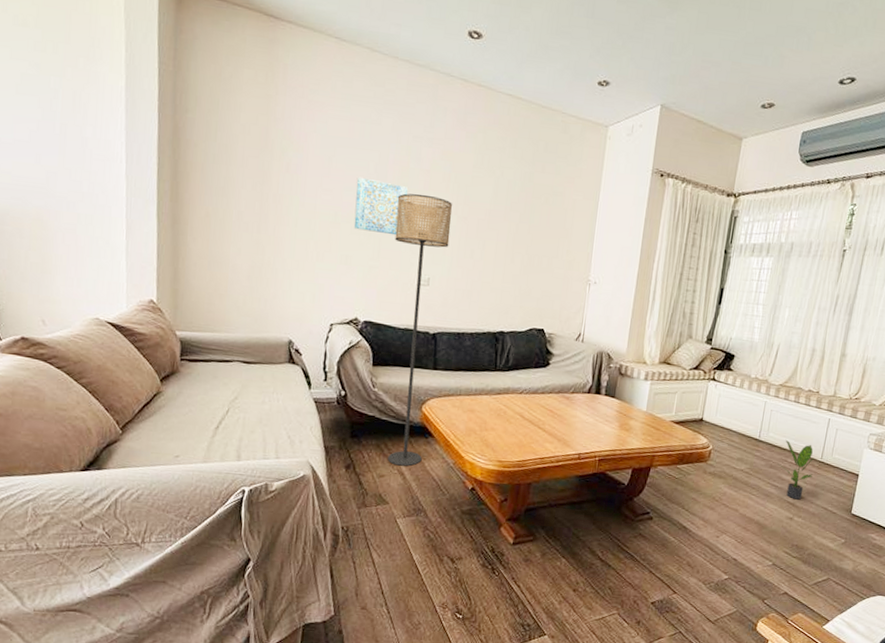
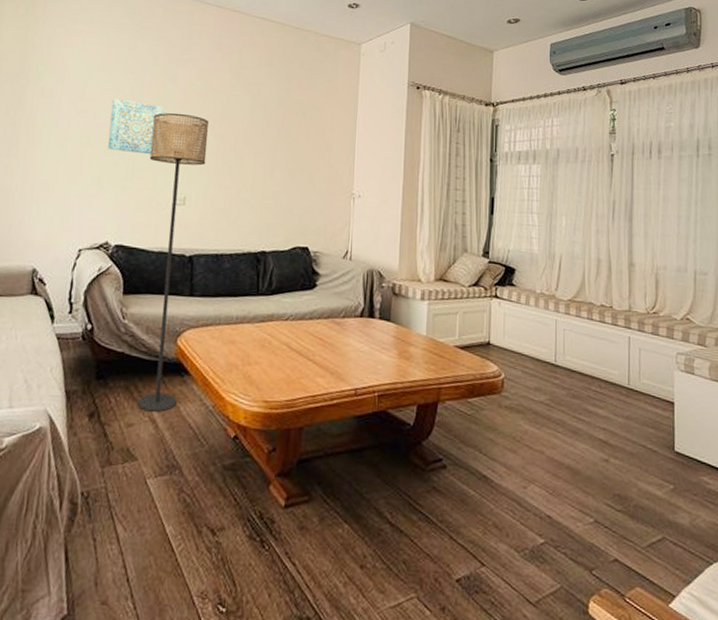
potted plant: present [777,439,814,500] -> none [580,363,622,436]

